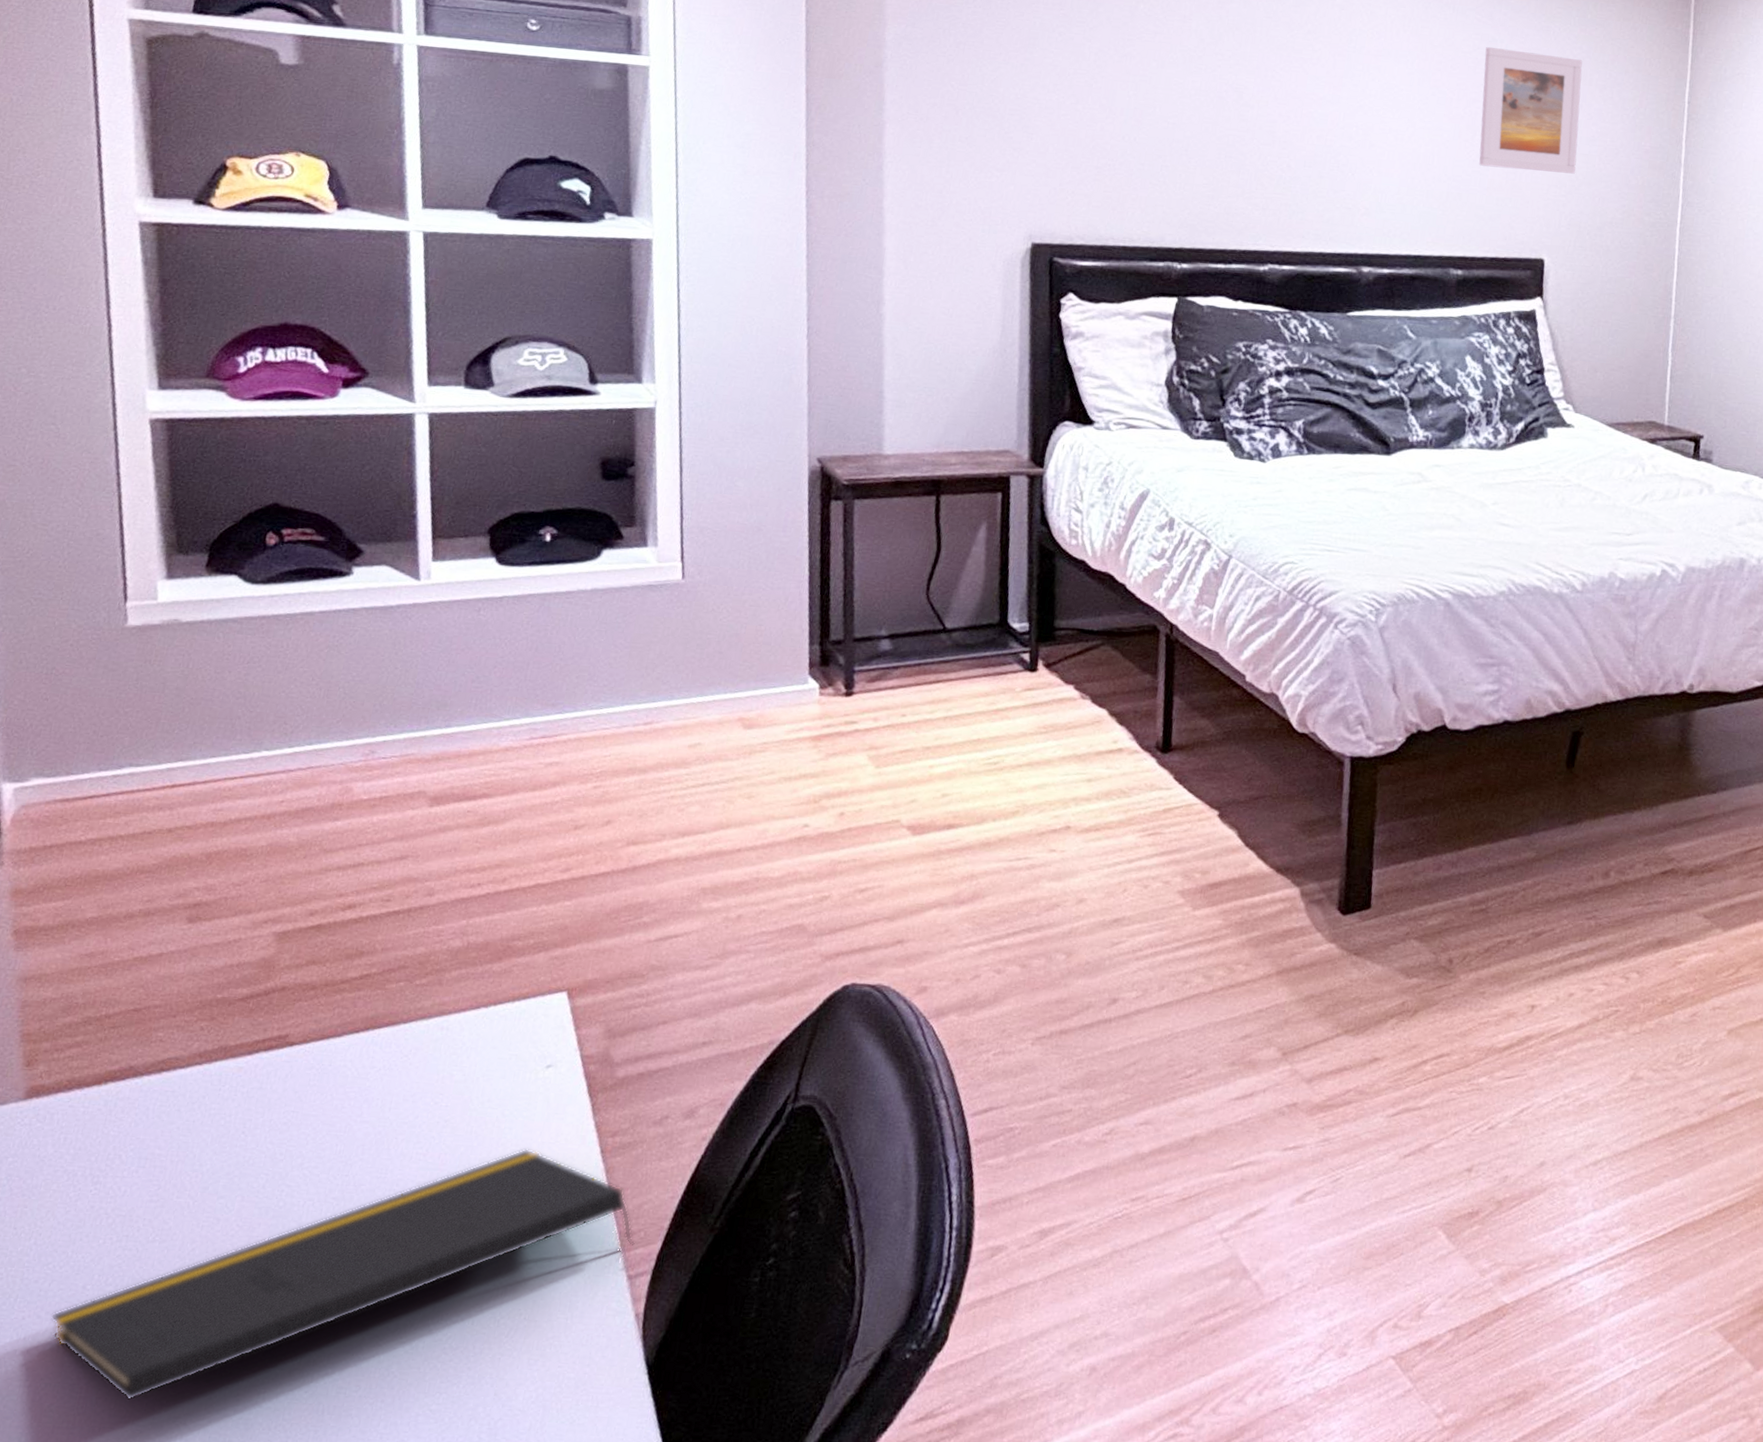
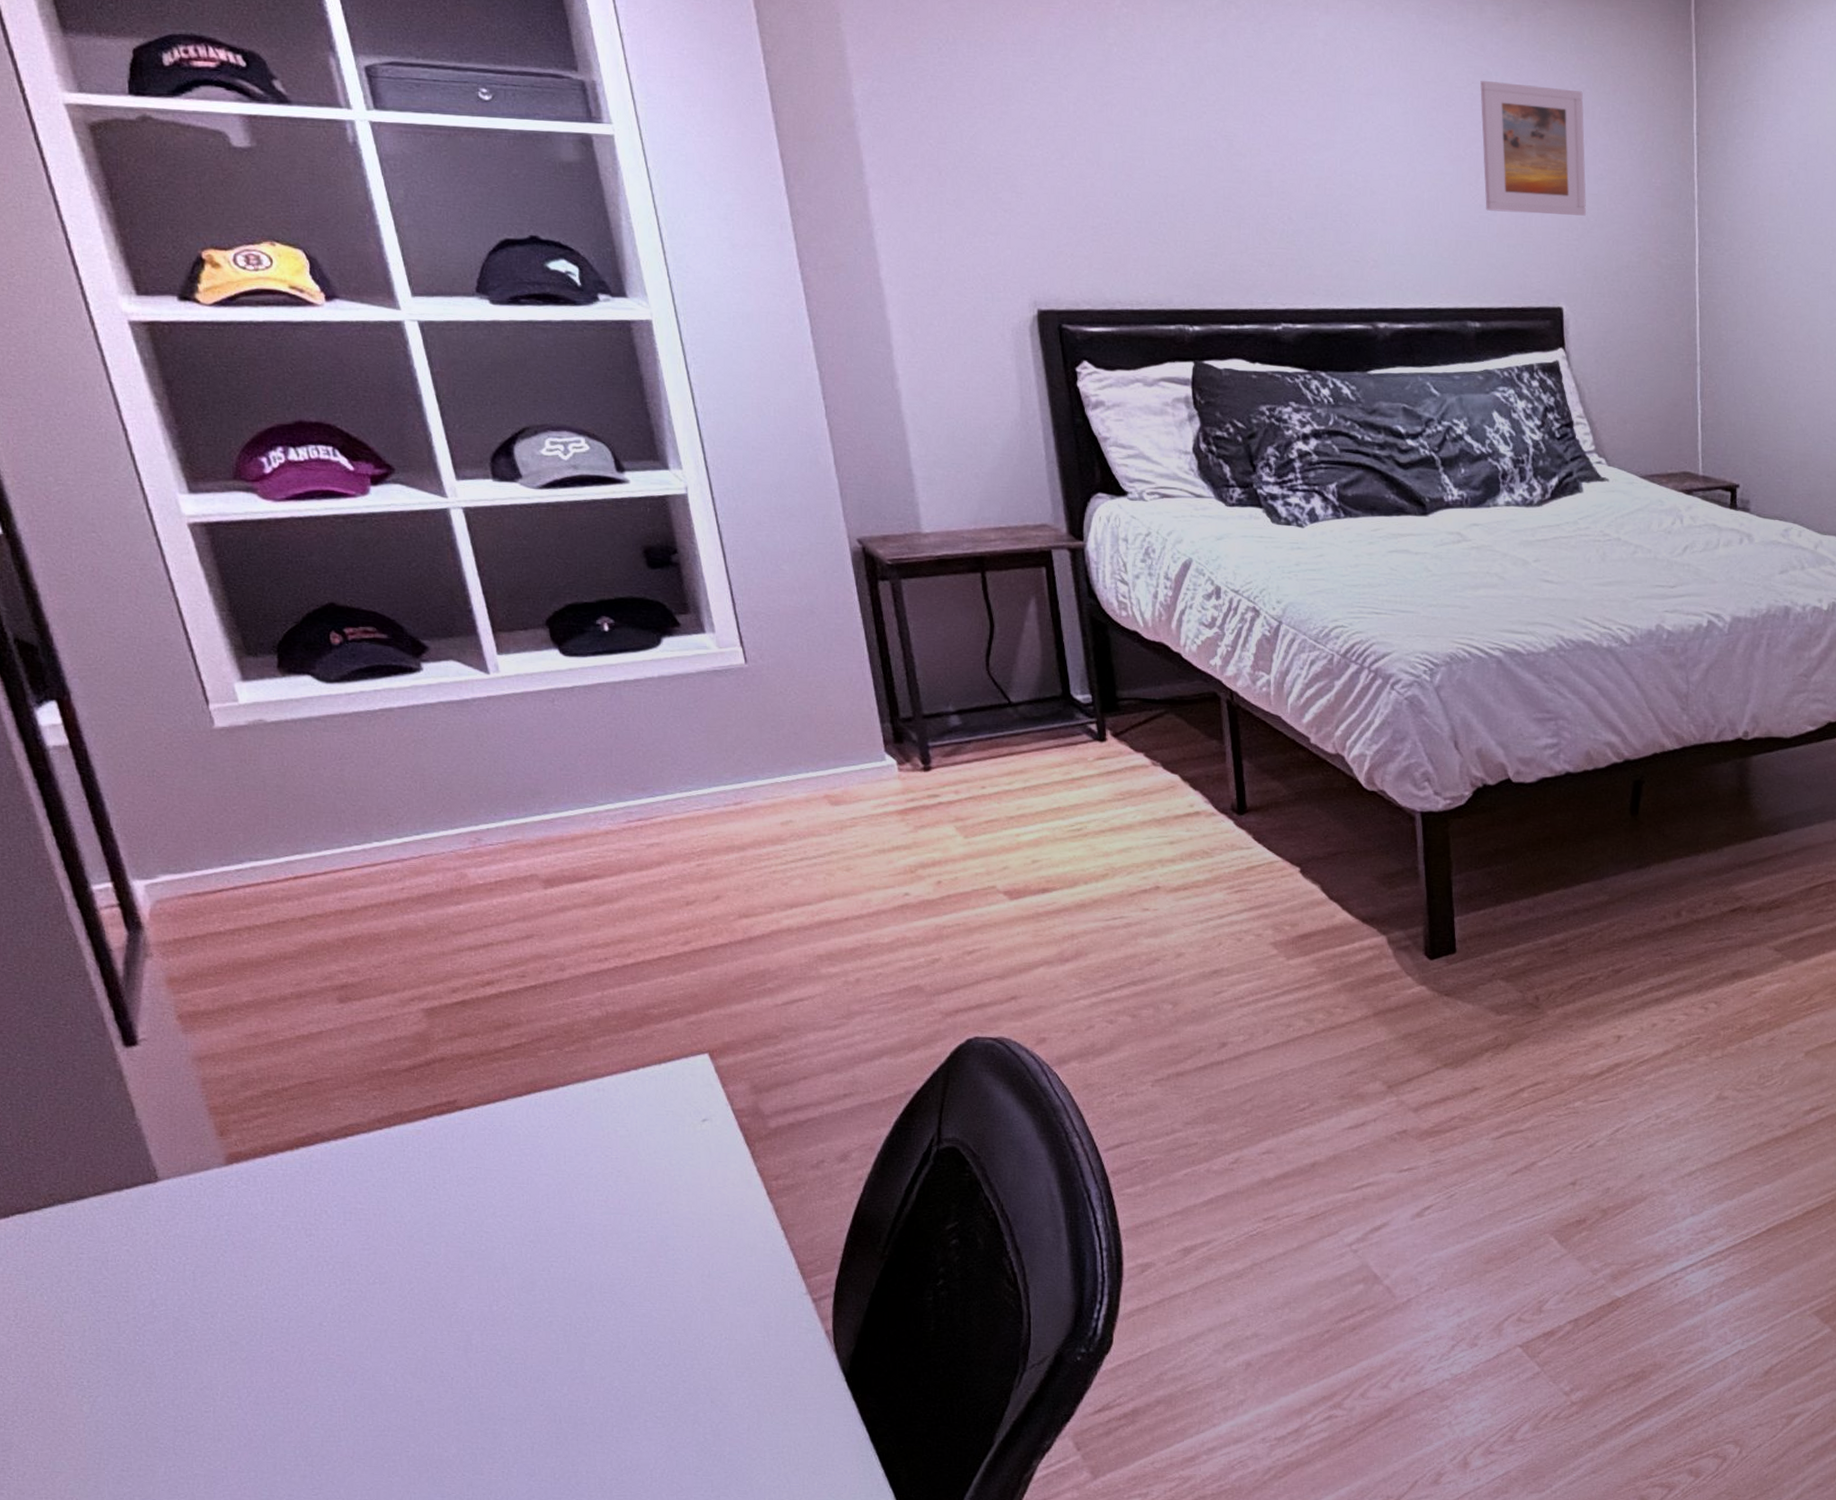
notepad: present [51,1148,635,1401] -> none [297,1193,813,1418]

